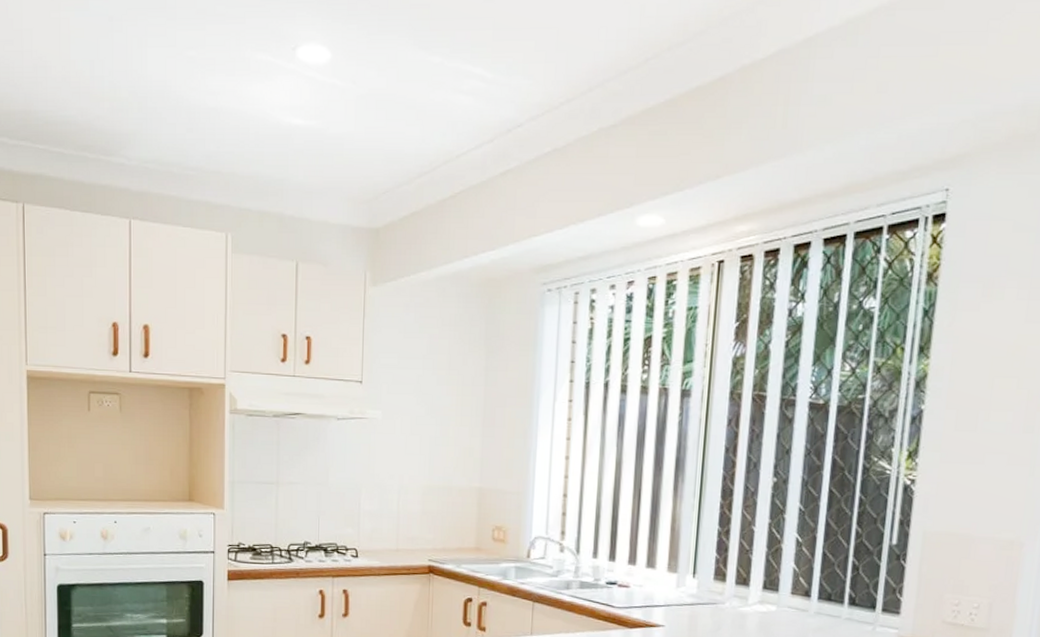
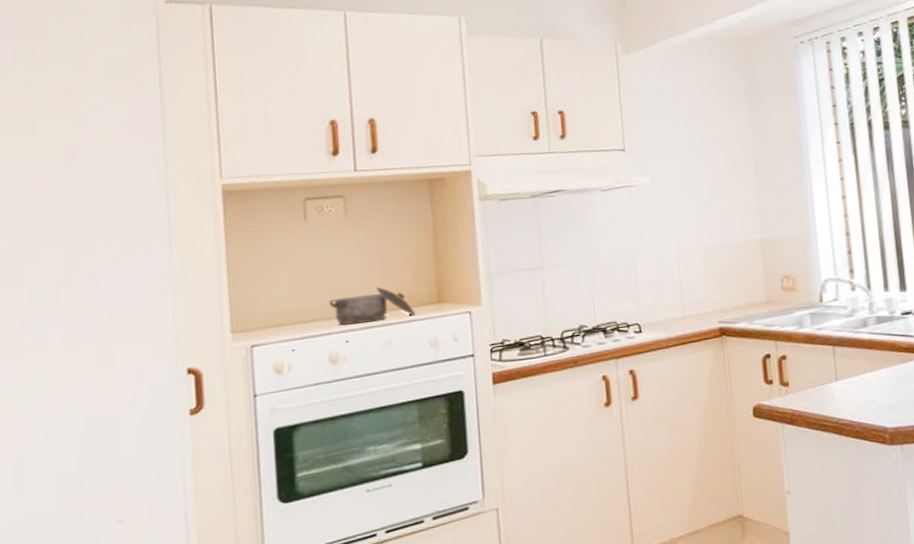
cooking pot: none [104,478,170,510] -> present [329,286,415,326]

